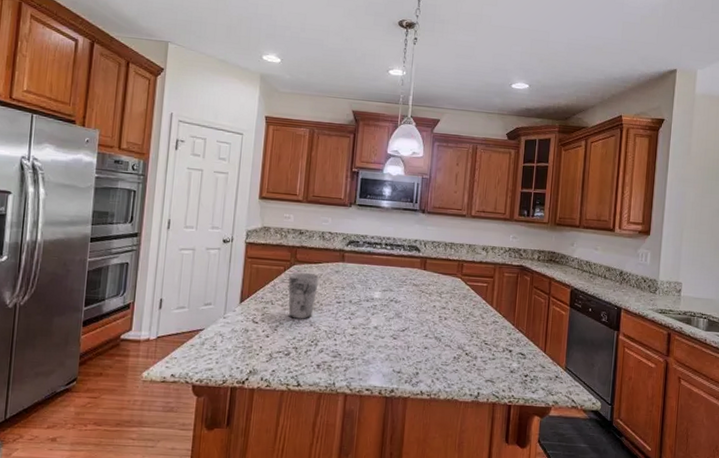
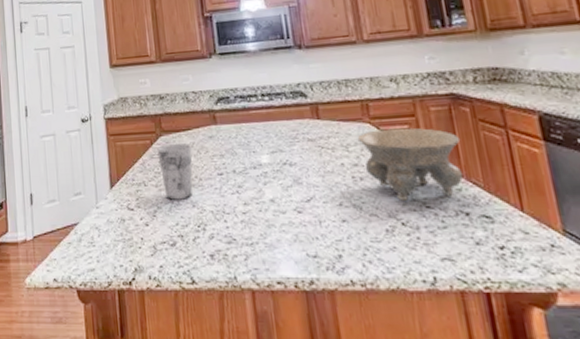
bowl: none [449,284,519,338] -> present [357,127,463,201]

